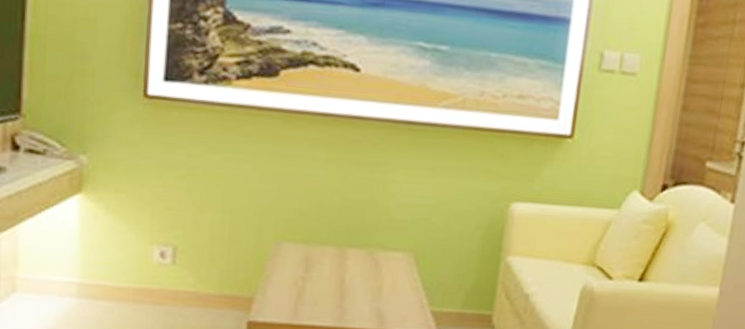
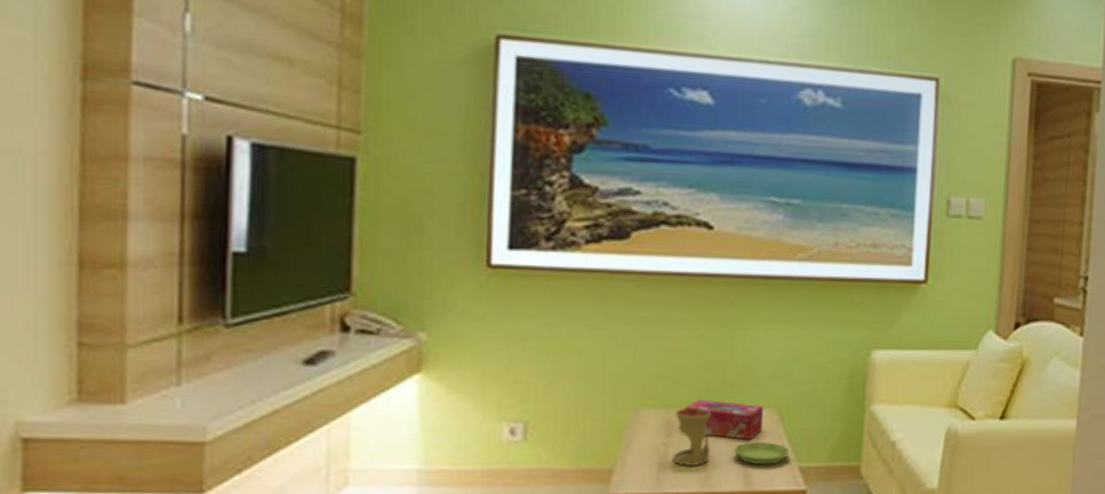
oil burner: none [310,245,349,301] -> present [673,407,711,466]
tissue box: none [324,237,401,281] -> present [685,399,764,440]
saucer: none [369,283,424,307] -> present [734,442,790,465]

